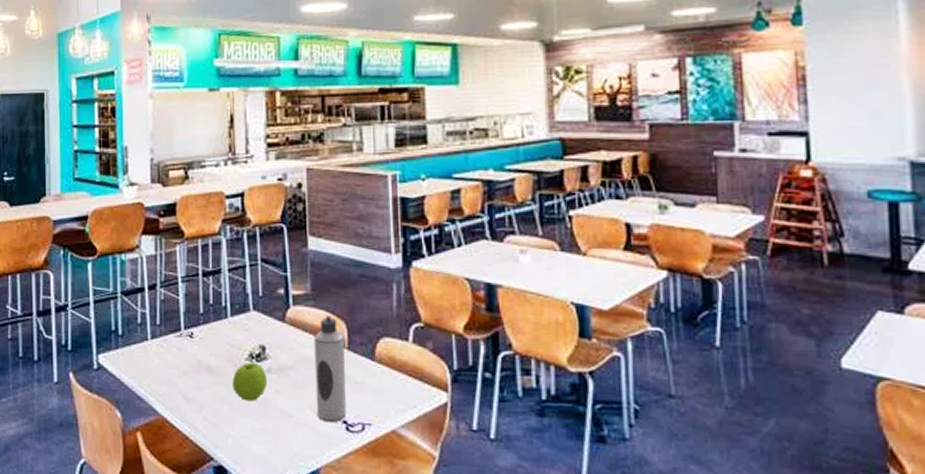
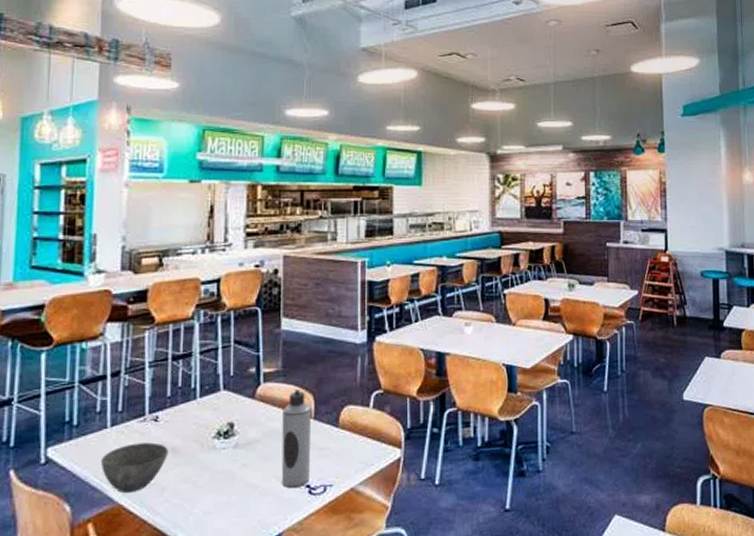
bowl: none [144,358,205,407] -> present [100,442,169,494]
apple: present [232,362,268,402] -> none [198,440,234,478]

